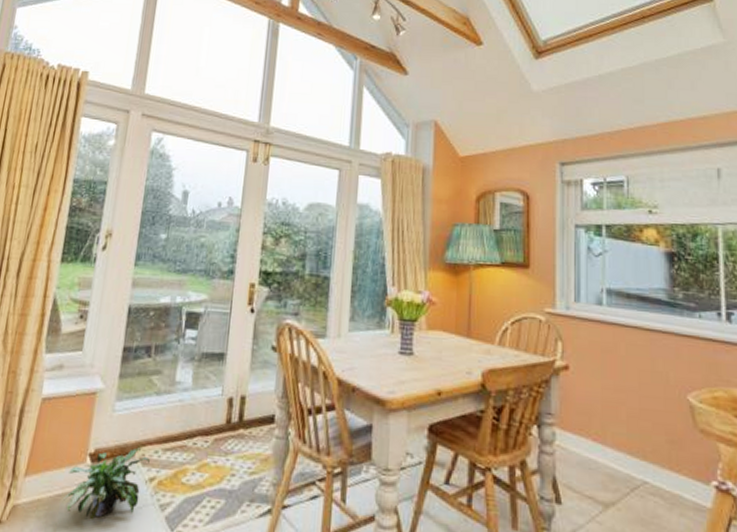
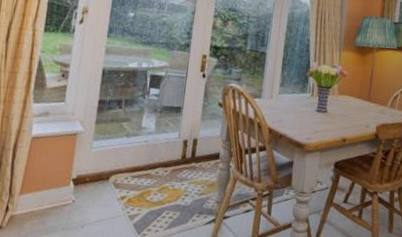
potted plant: present [63,447,150,521] -> none [52,175,121,227]

